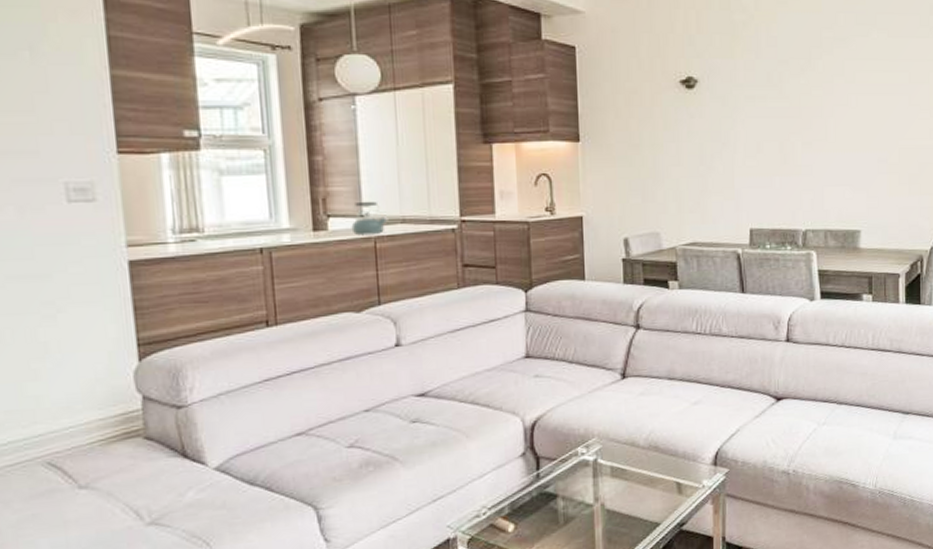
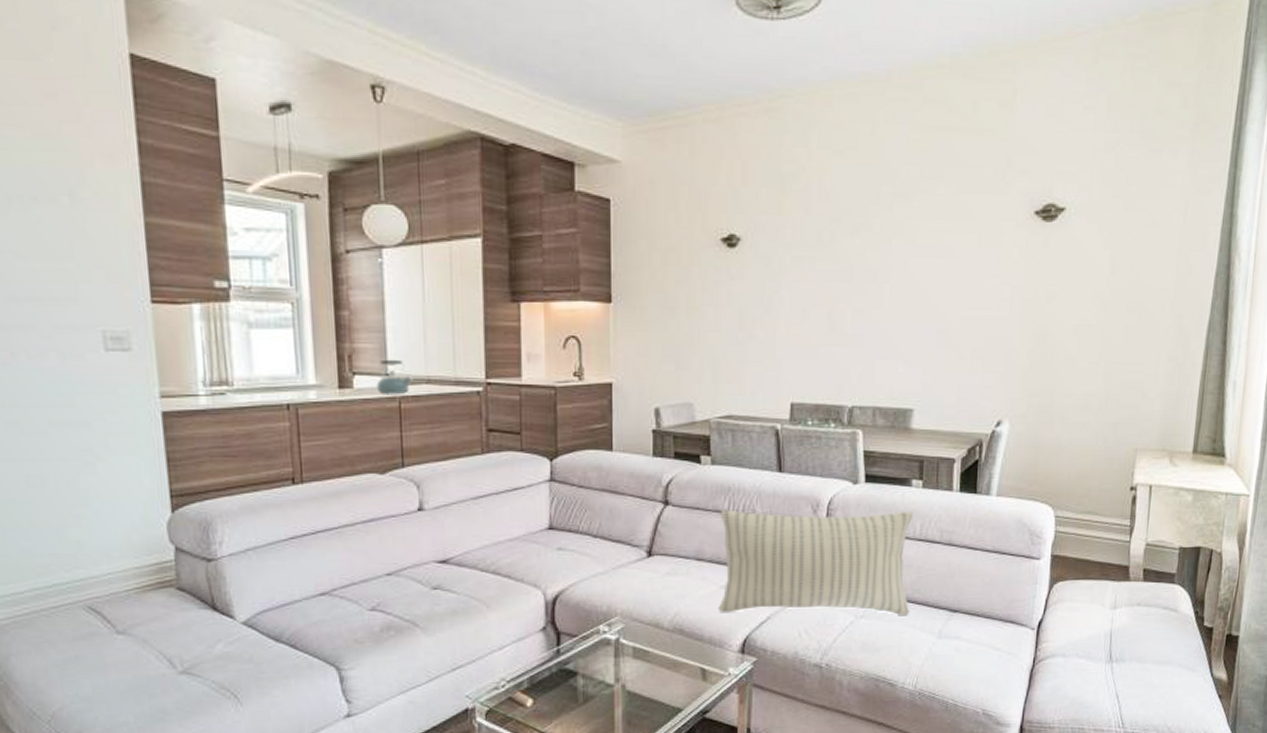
pillow: none [689,324,867,428] -> present [718,509,913,615]

